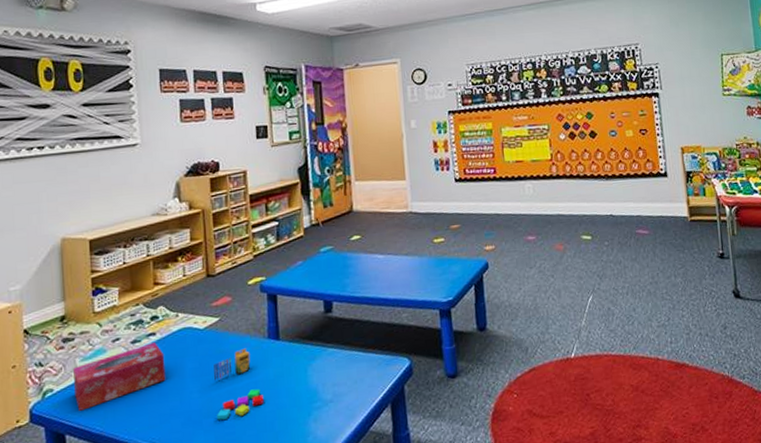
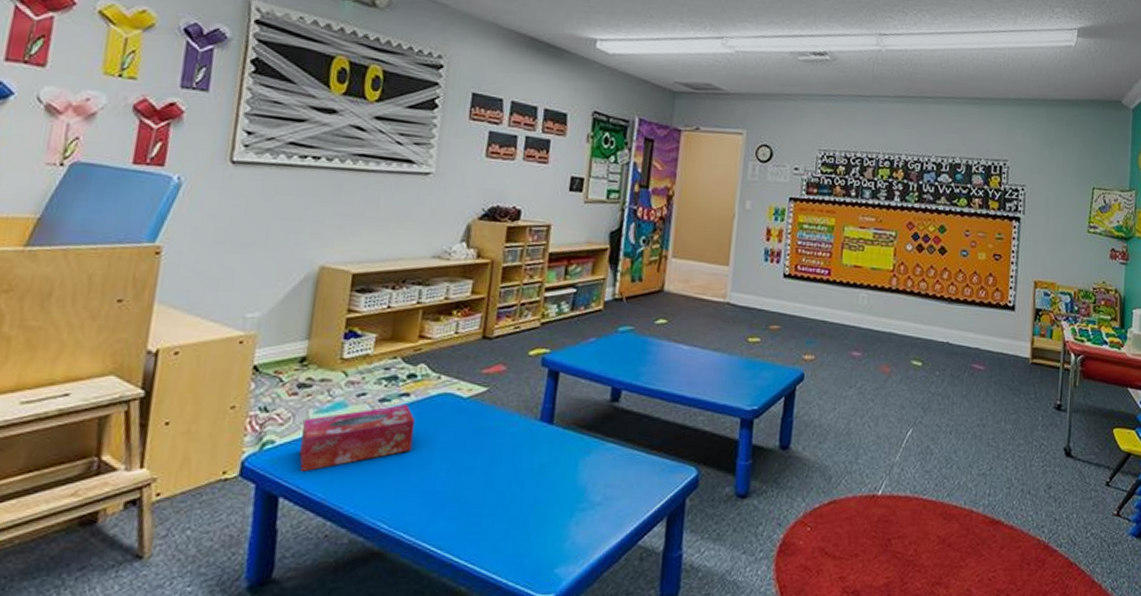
crayon: present [213,348,251,381] -> none [469,427,516,460]
toy blocks: present [216,388,264,420] -> none [462,476,523,507]

